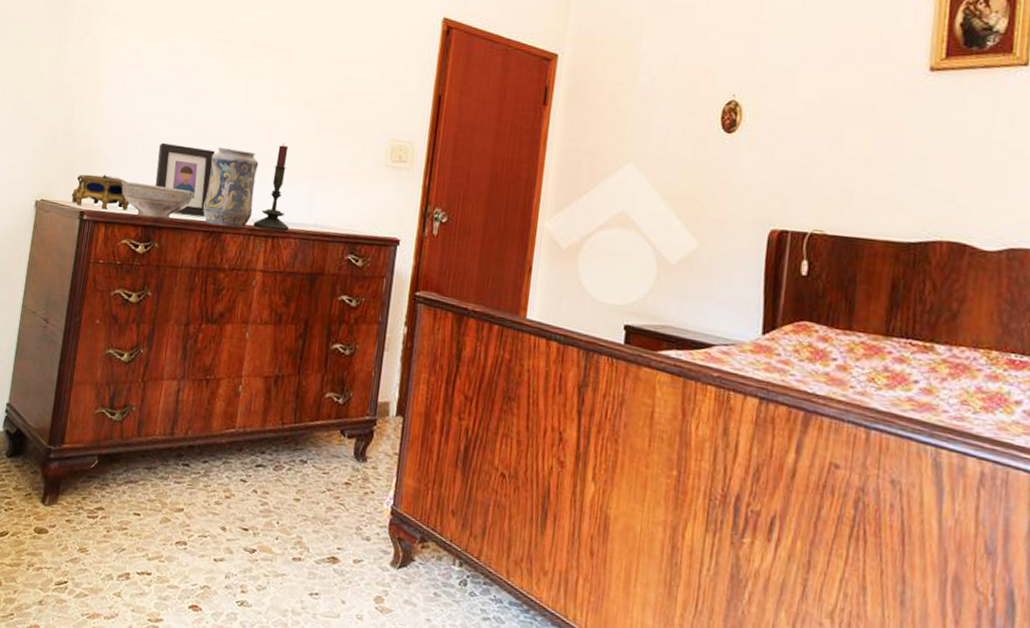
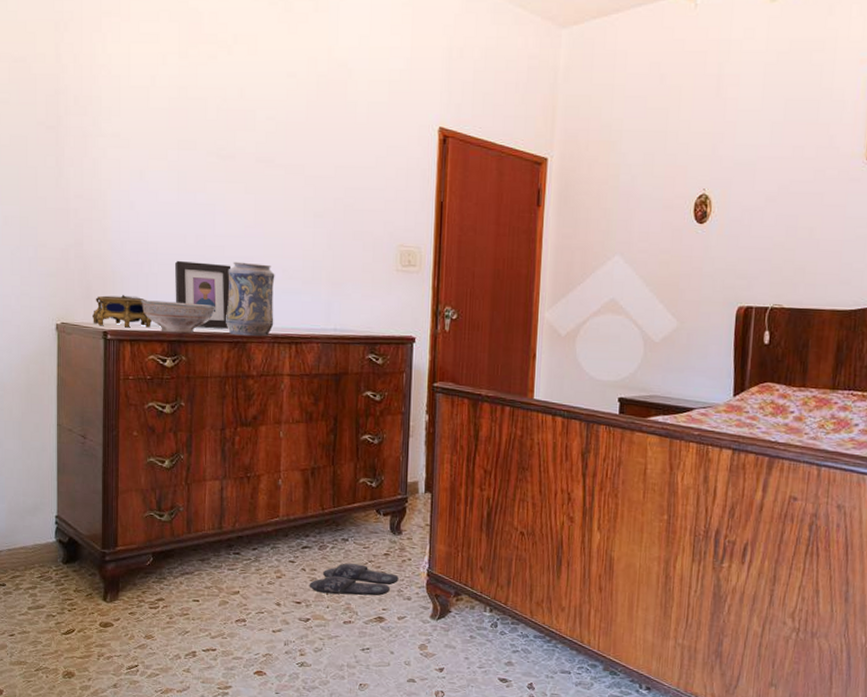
candle: present [253,143,289,232] -> none [276,254,310,337]
slippers: none [260,488,359,531] -> present [310,563,399,595]

